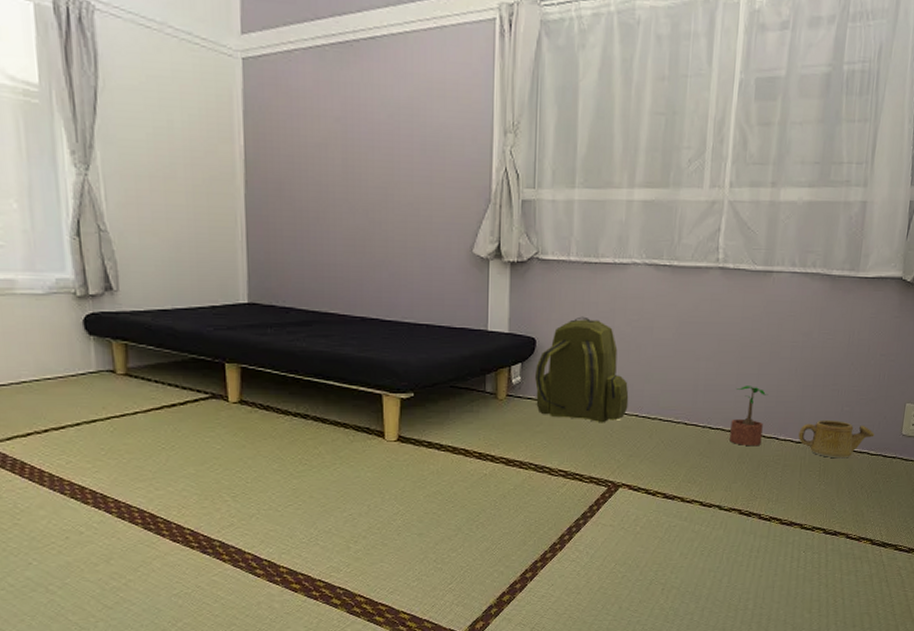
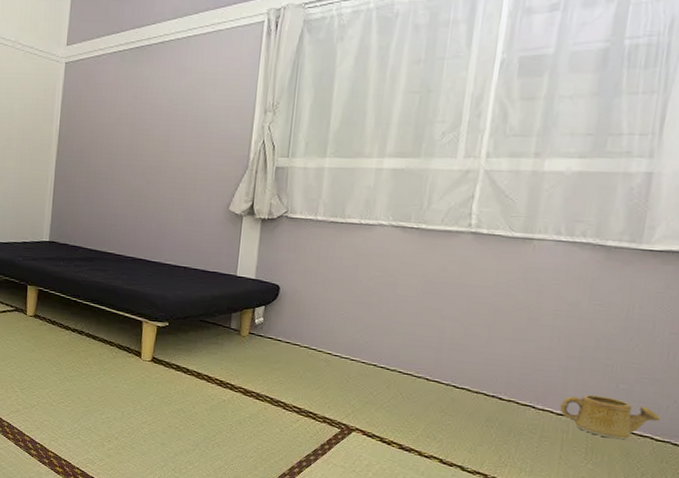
backpack: present [535,316,629,423] -> none [275,269,368,369]
potted plant: present [729,386,768,447] -> none [476,349,524,412]

